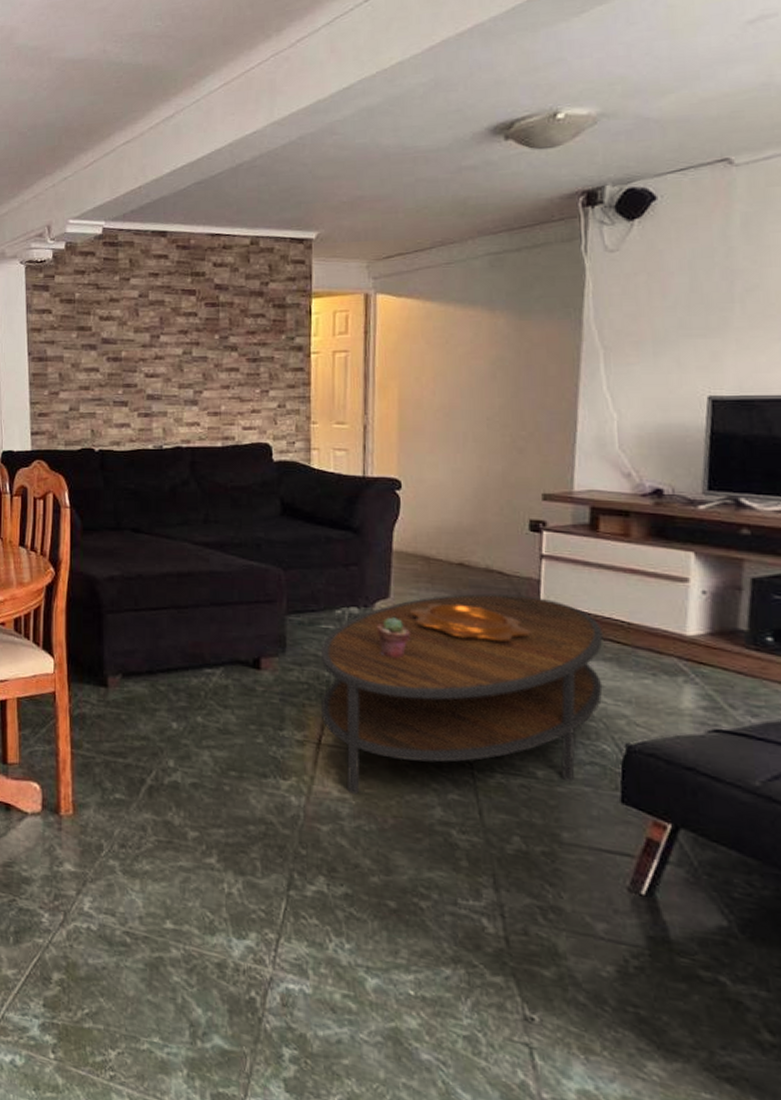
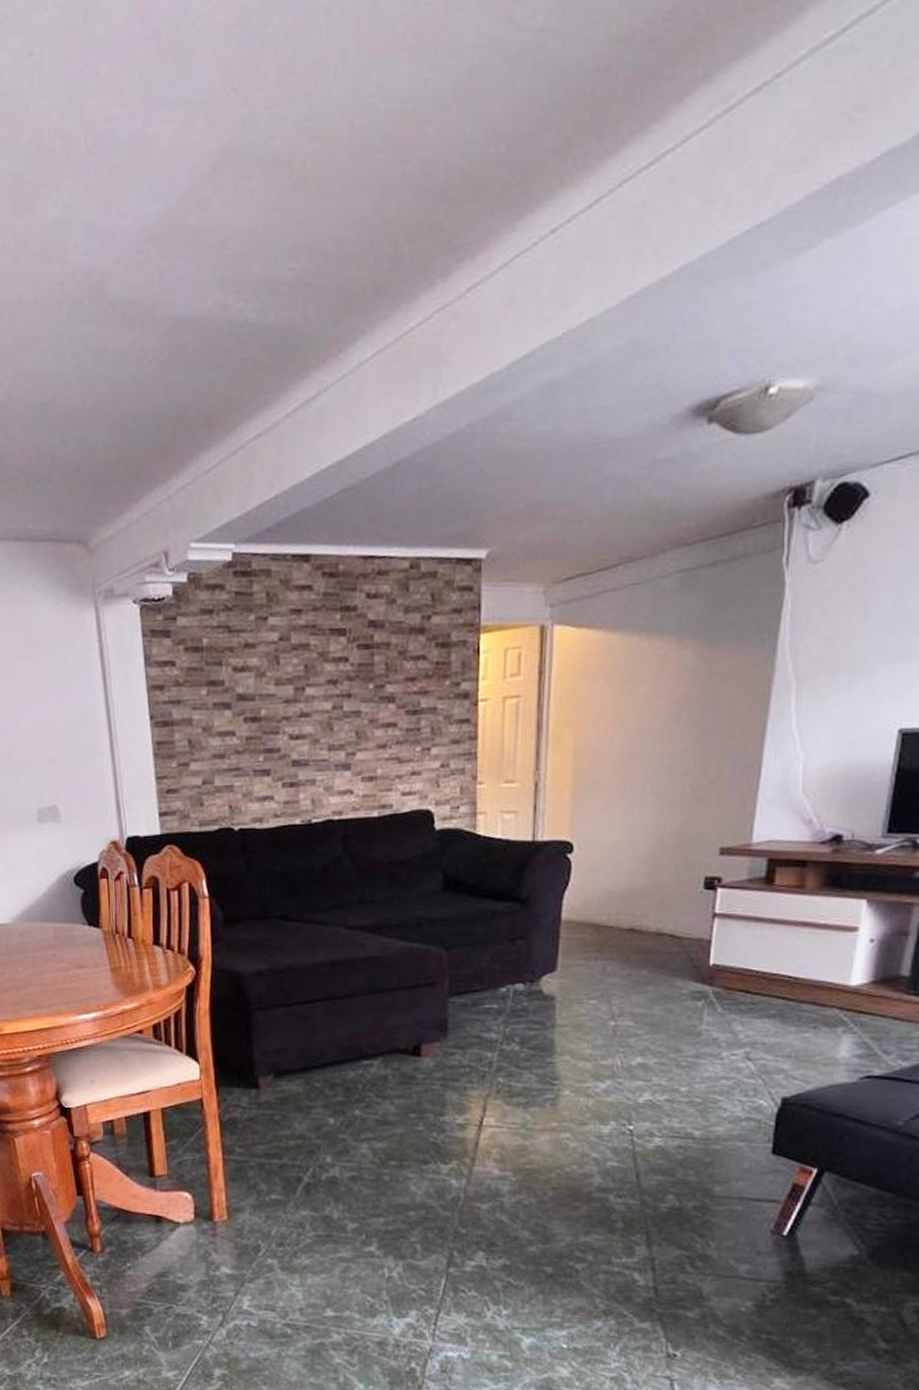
coffee table: present [320,593,603,796] -> none [482,957,769,1172]
potted succulent: present [376,617,410,659] -> none [542,991,576,1034]
decorative bowl: present [409,604,531,641] -> none [576,972,698,1007]

